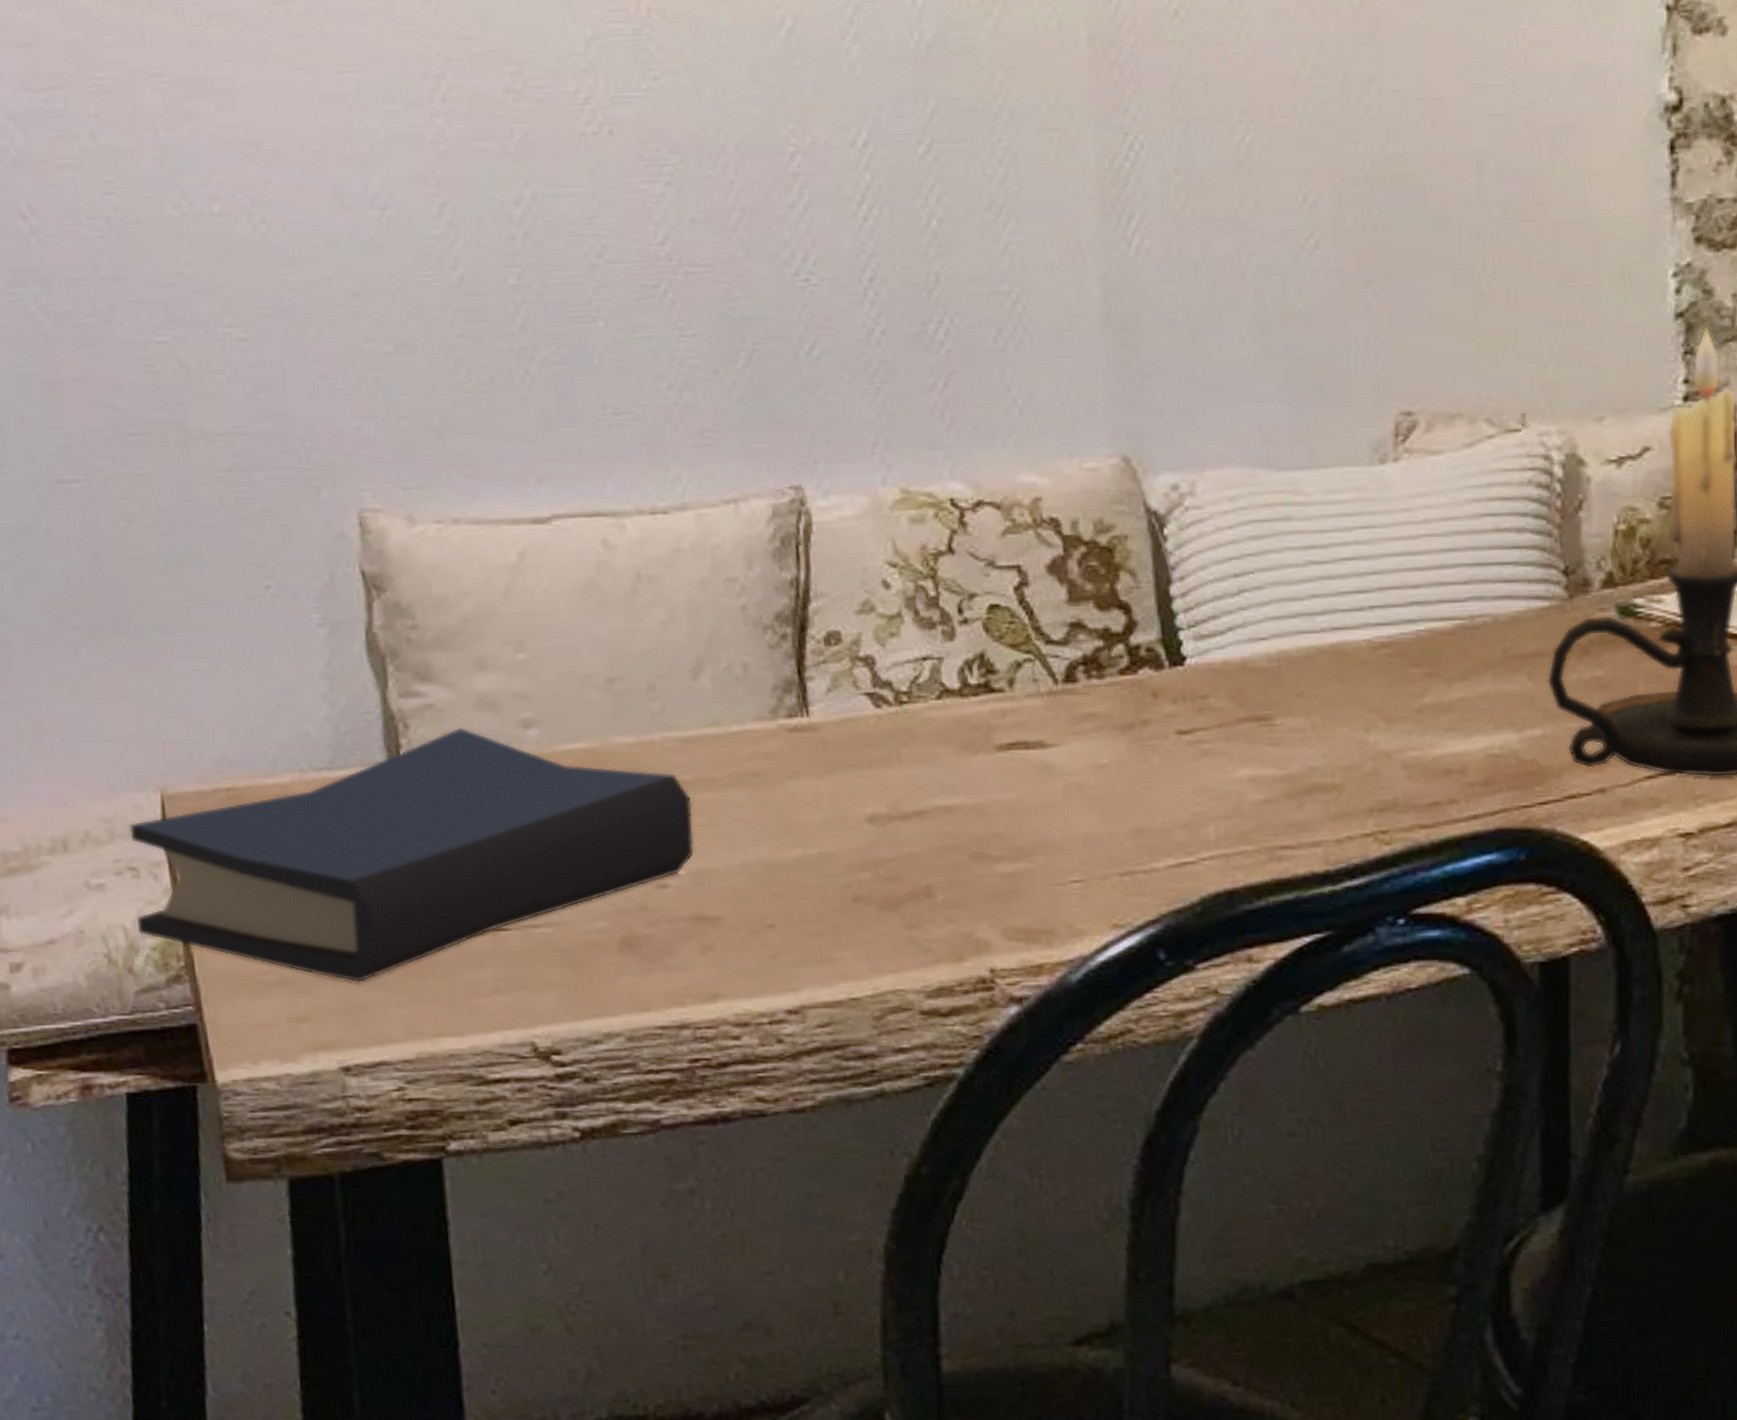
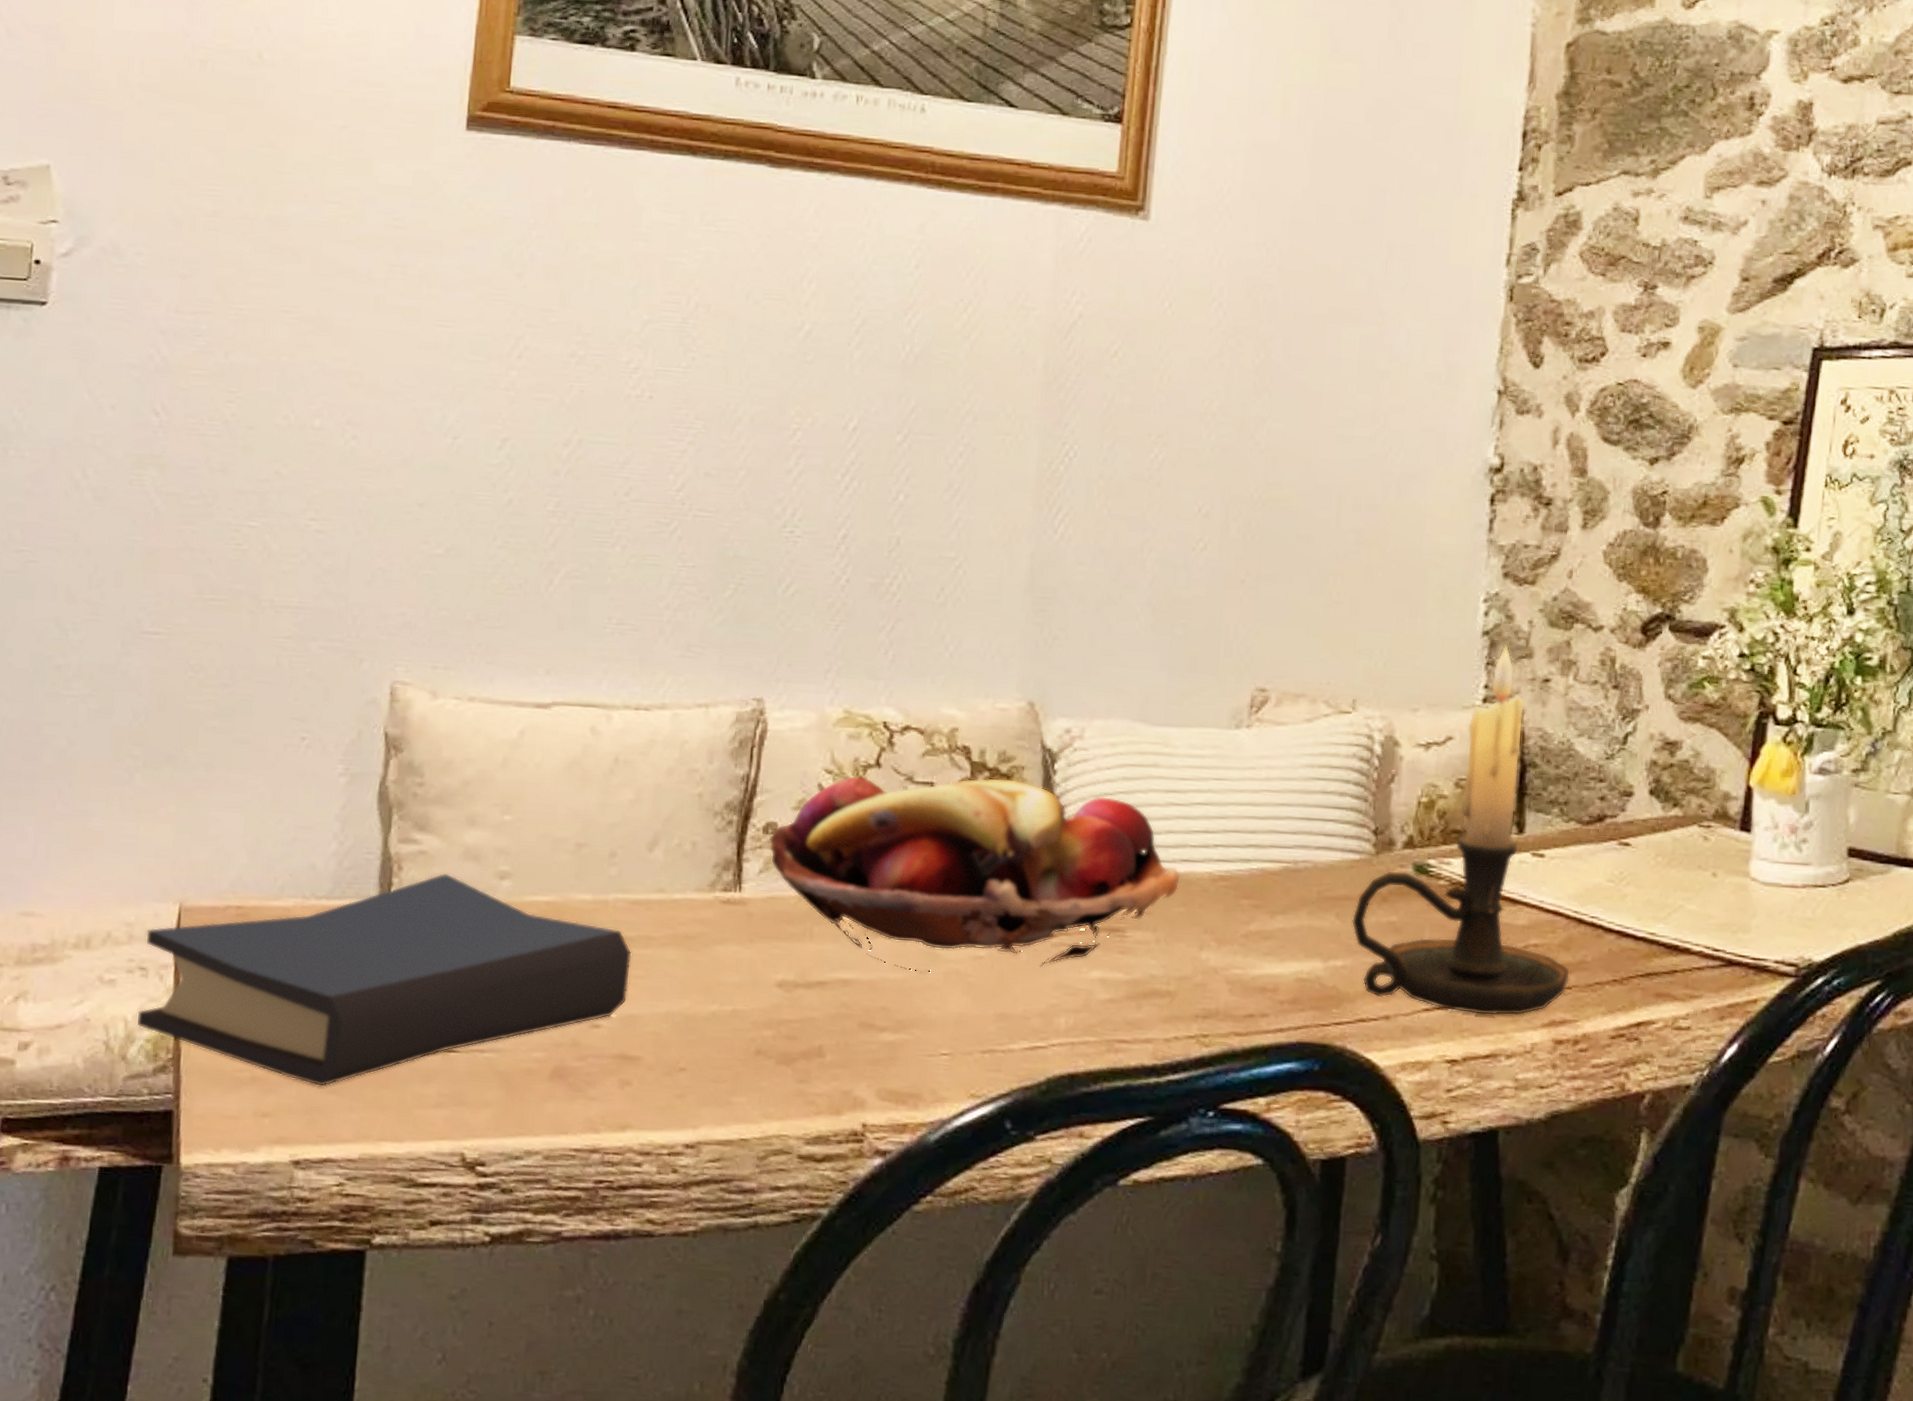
fruit basket: none [832,551,1334,789] -> present [768,775,1181,972]

